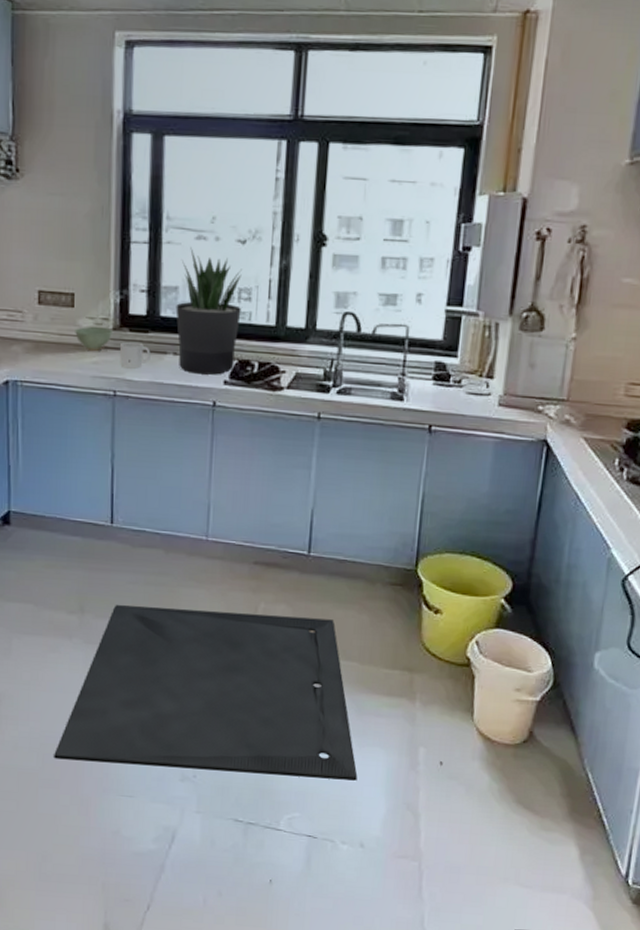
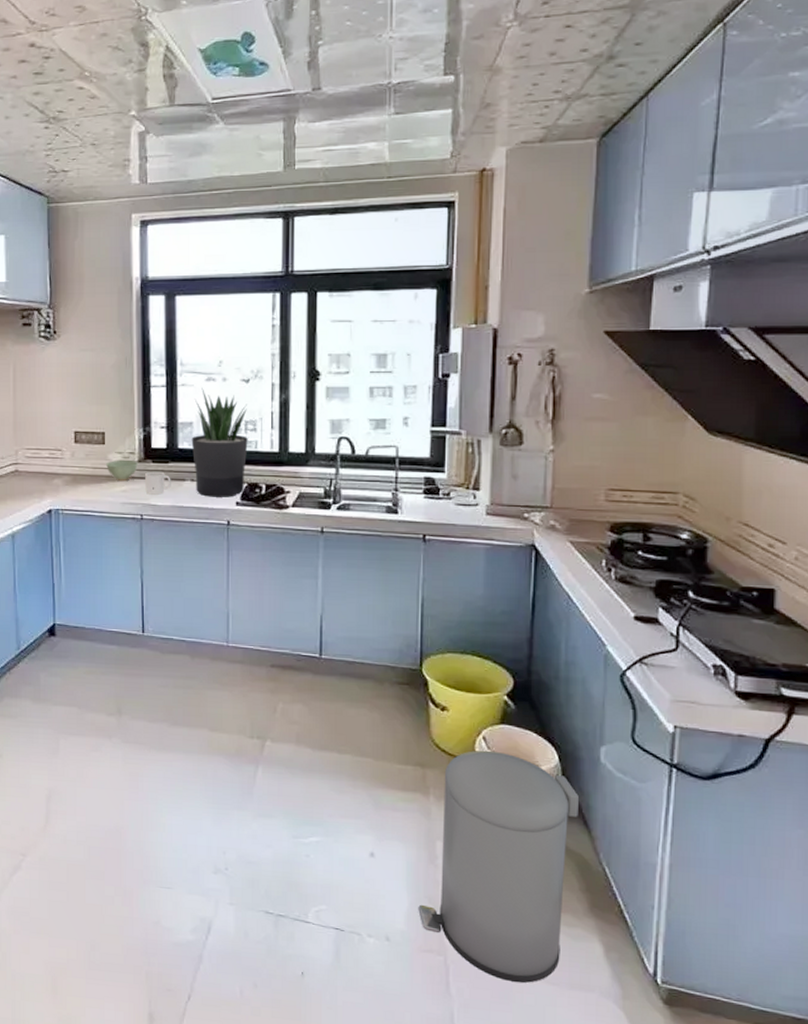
door mat: present [54,605,358,781] -> none [99,707,379,874]
pedal bin: none [395,654,569,886] -> present [418,750,579,983]

